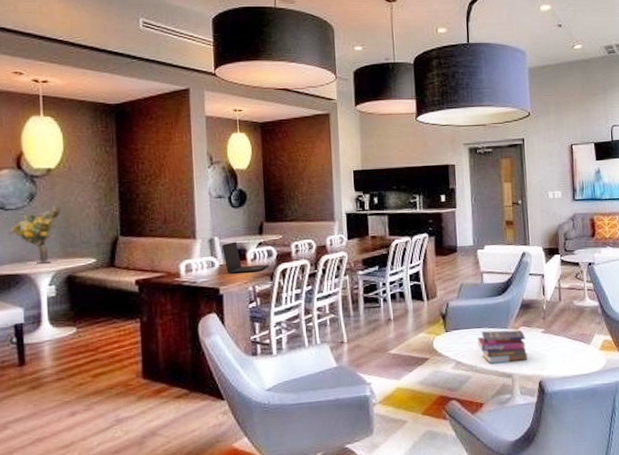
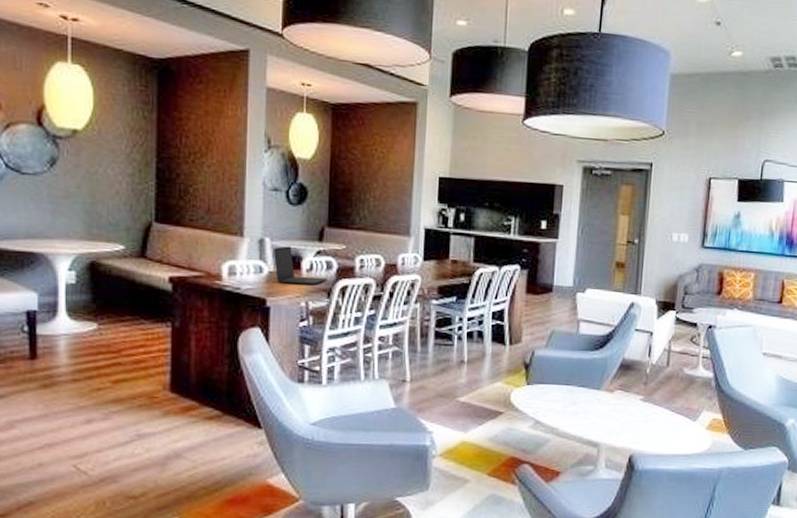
bouquet: present [8,205,61,264] -> none [23,175,86,244]
books: present [477,330,528,364] -> none [563,390,621,430]

